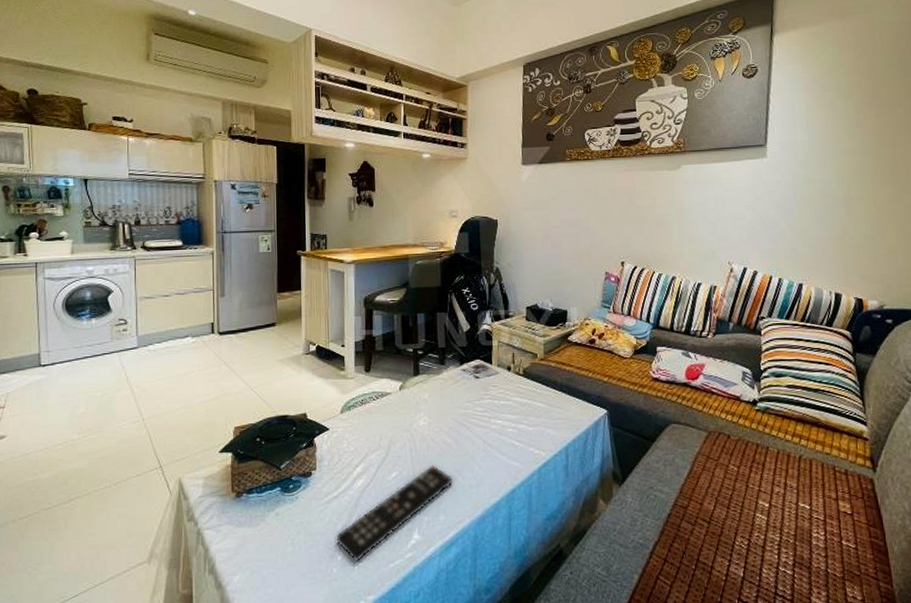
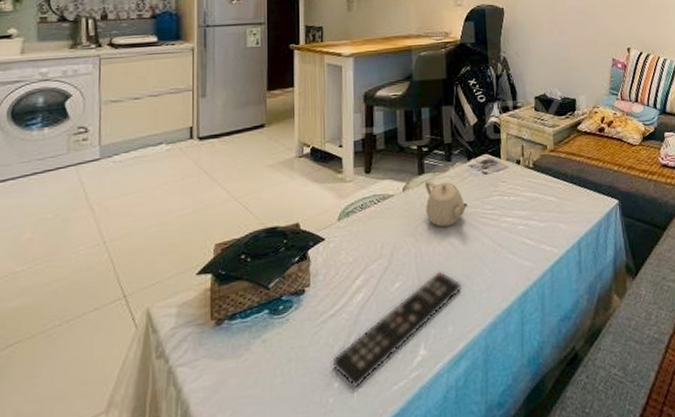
teapot: none [420,381,461,425] -> present [425,180,469,227]

